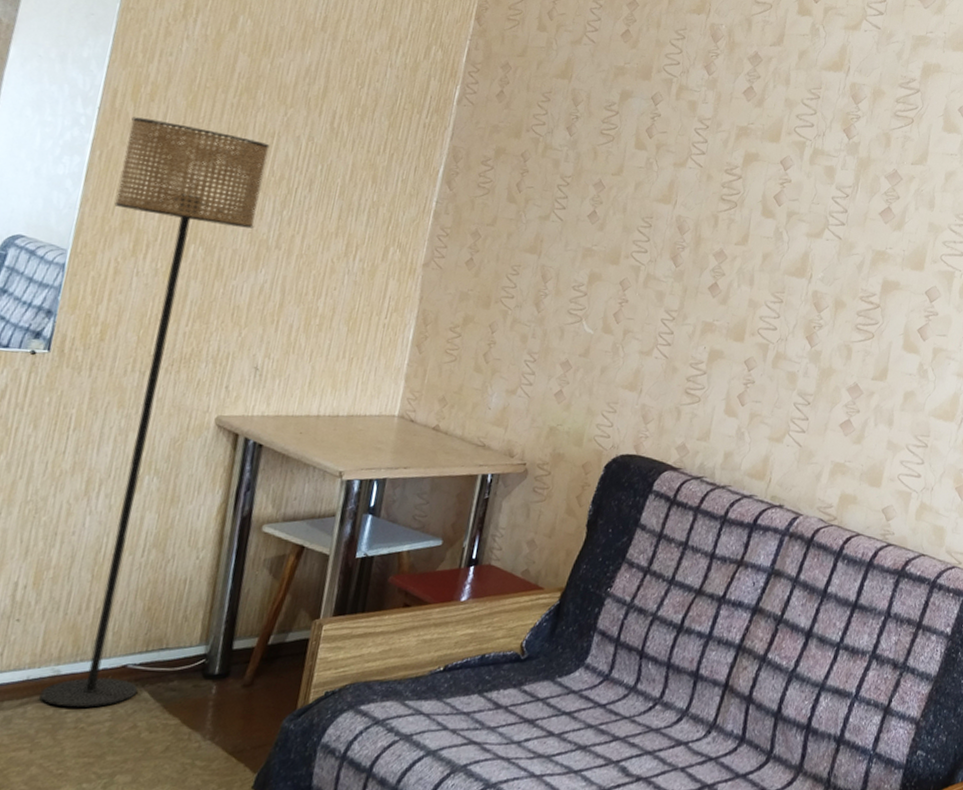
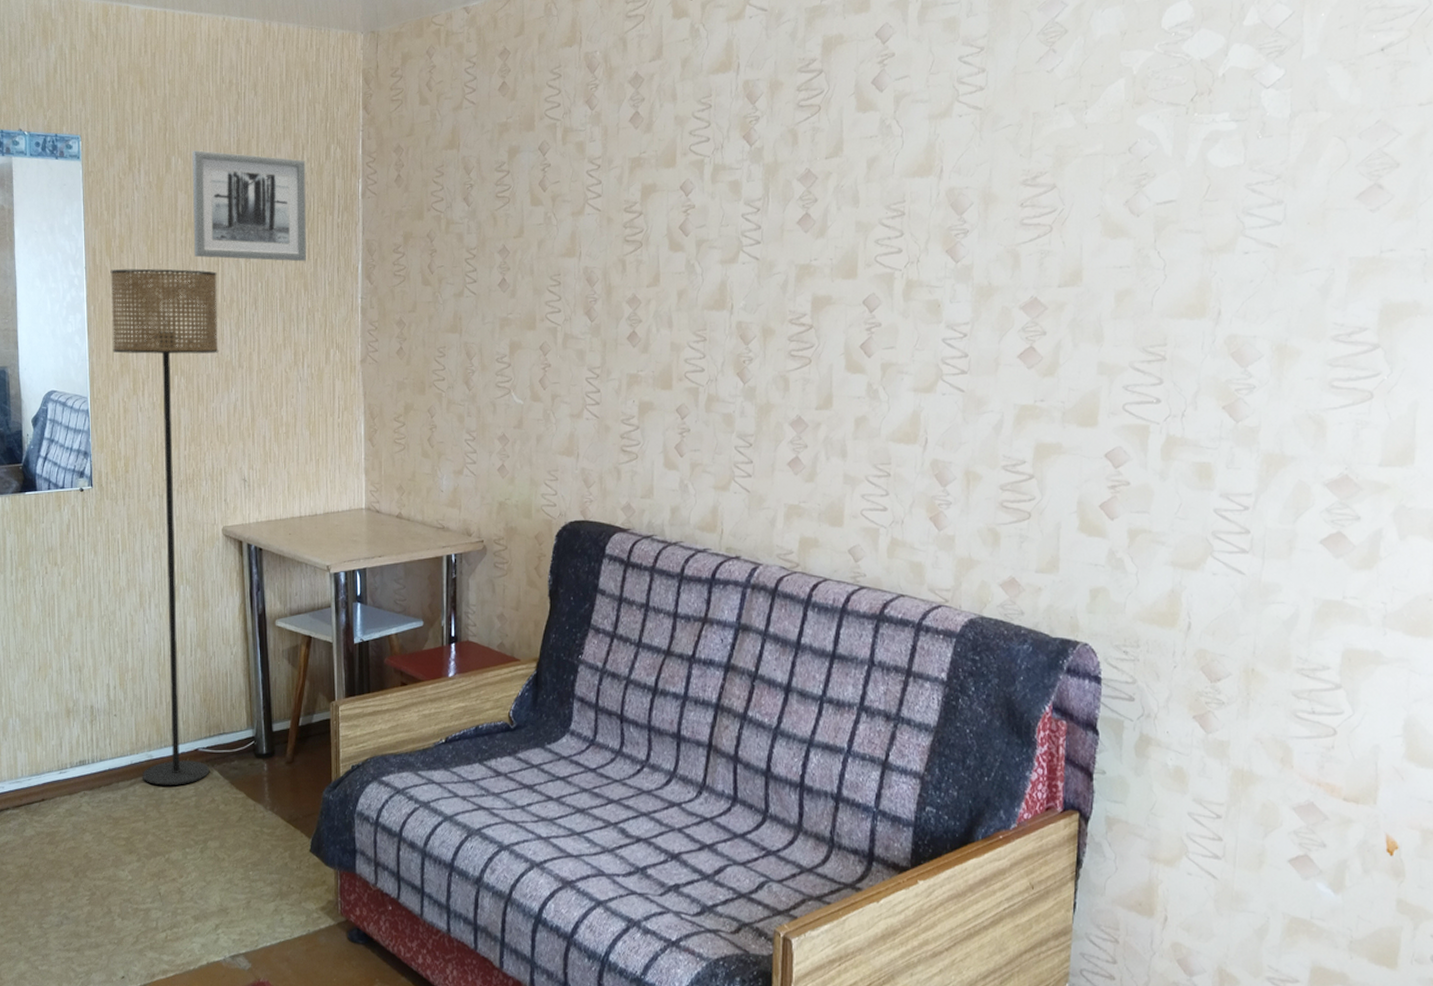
wall art: none [245,15,400,154] -> present [192,150,306,262]

